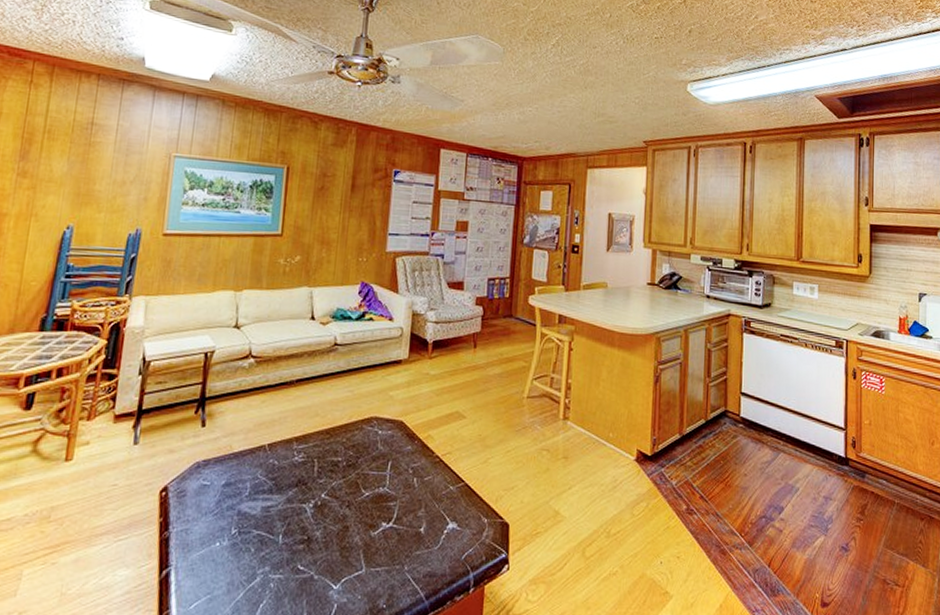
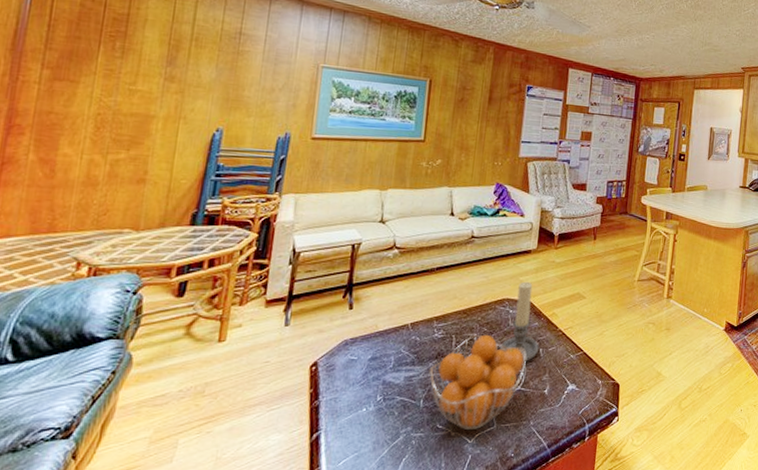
fruit basket: none [288,459,399,574] -> present [429,334,527,431]
candle holder: none [367,397,413,493] -> present [499,281,539,361]

